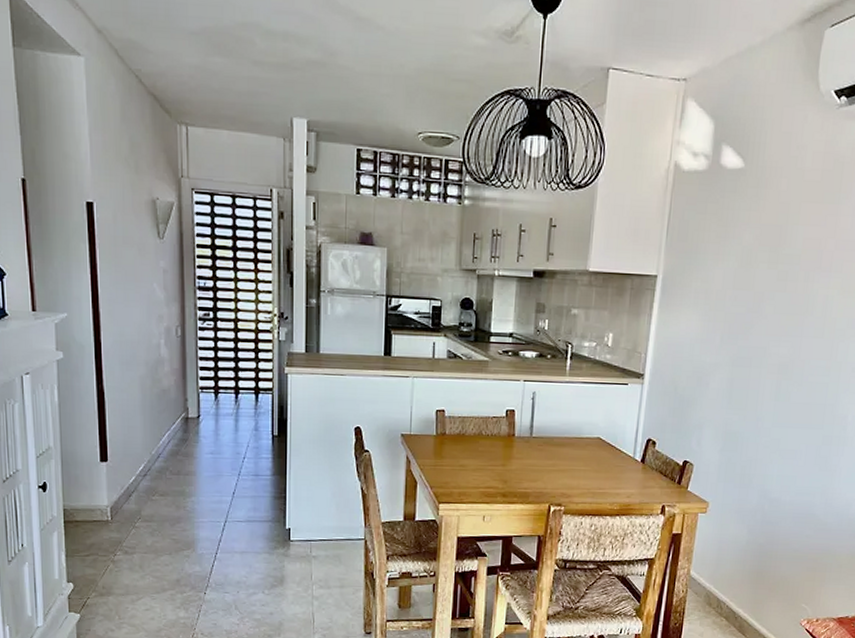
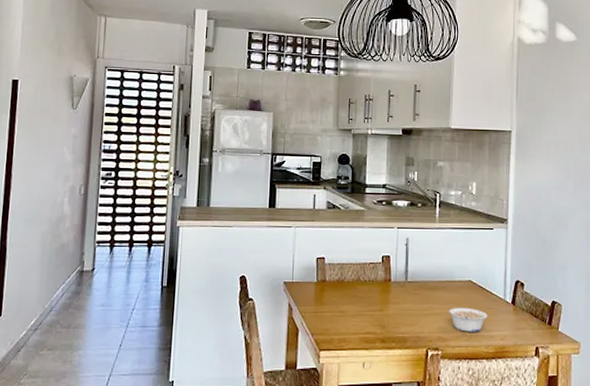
legume: none [574,464,615,489] -> present [449,307,488,332]

